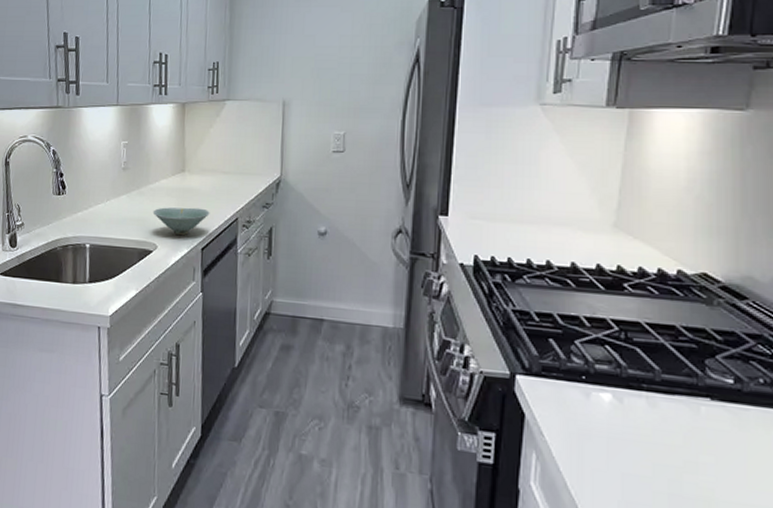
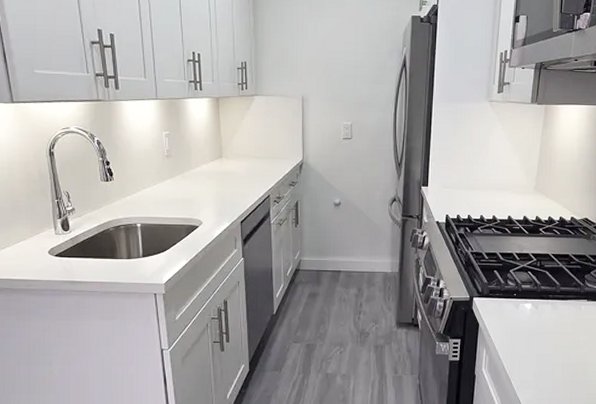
bowl: present [152,207,210,235] -> none [196,188,246,211]

